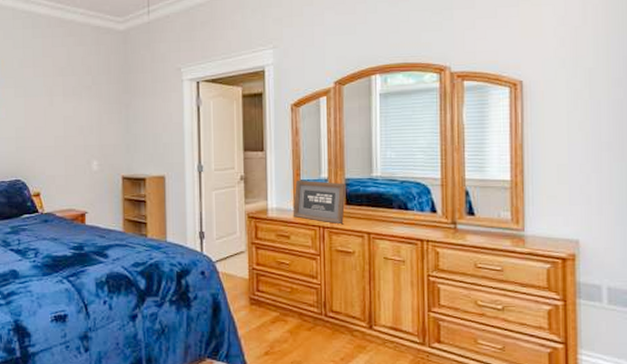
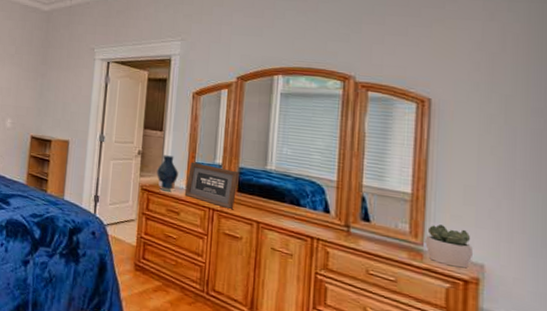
vase: none [262,176,284,217] -> present [157,155,178,193]
succulent plant: none [526,207,569,247] -> present [425,225,474,269]

